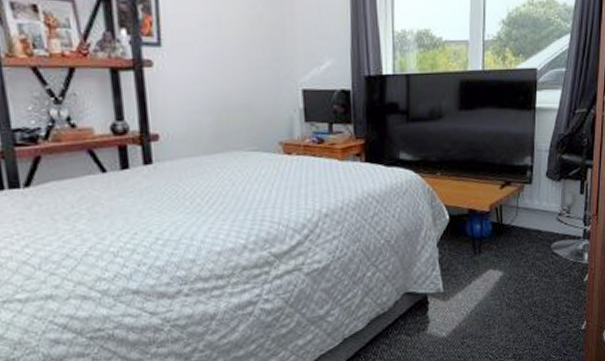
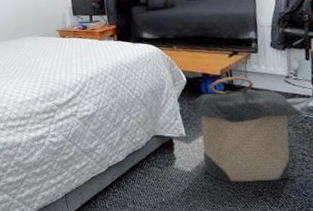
laundry hamper: none [451,213,574,346] -> present [189,76,305,182]

